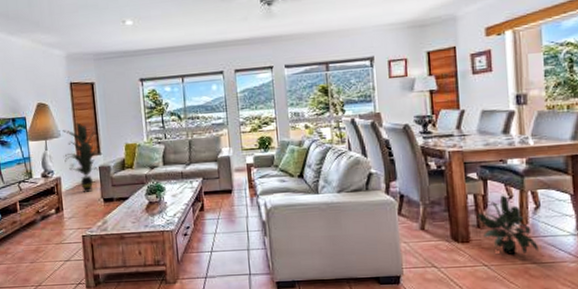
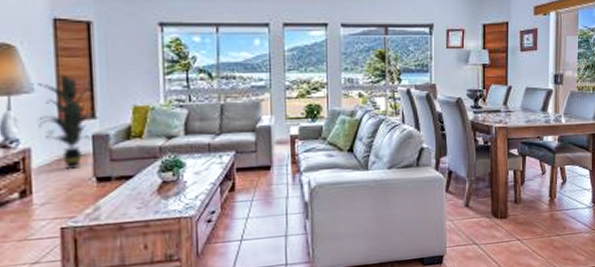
potted plant: present [478,195,539,254] -> none [516,171,562,228]

